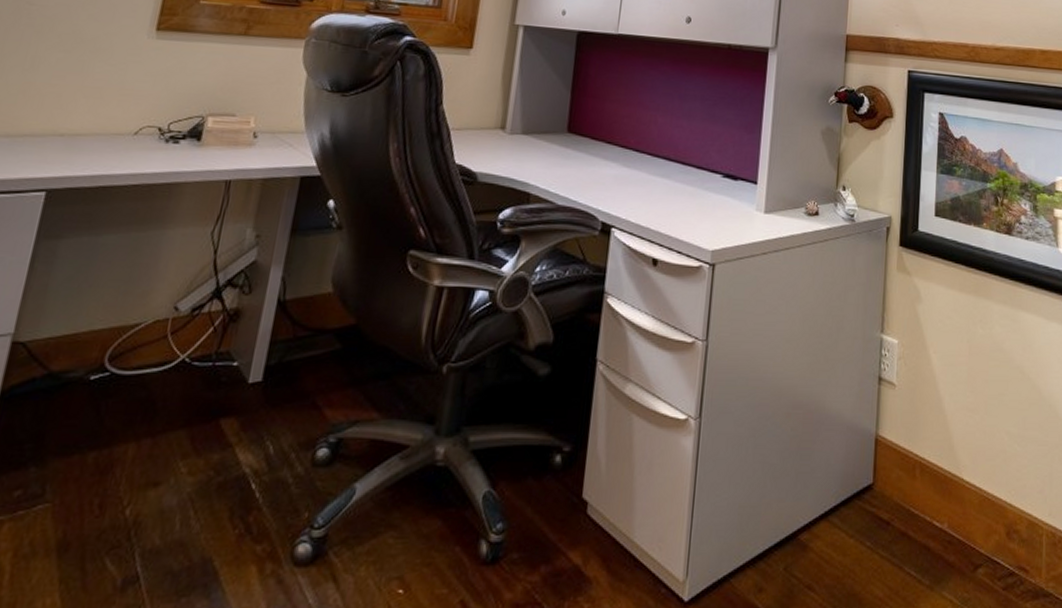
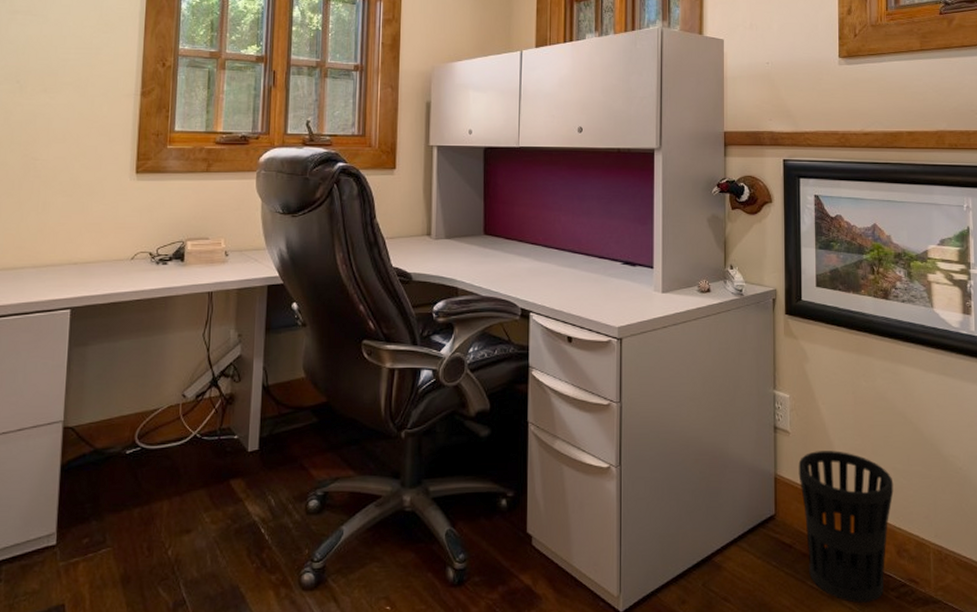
wastebasket: none [902,408,1007,595] -> present [798,451,894,603]

